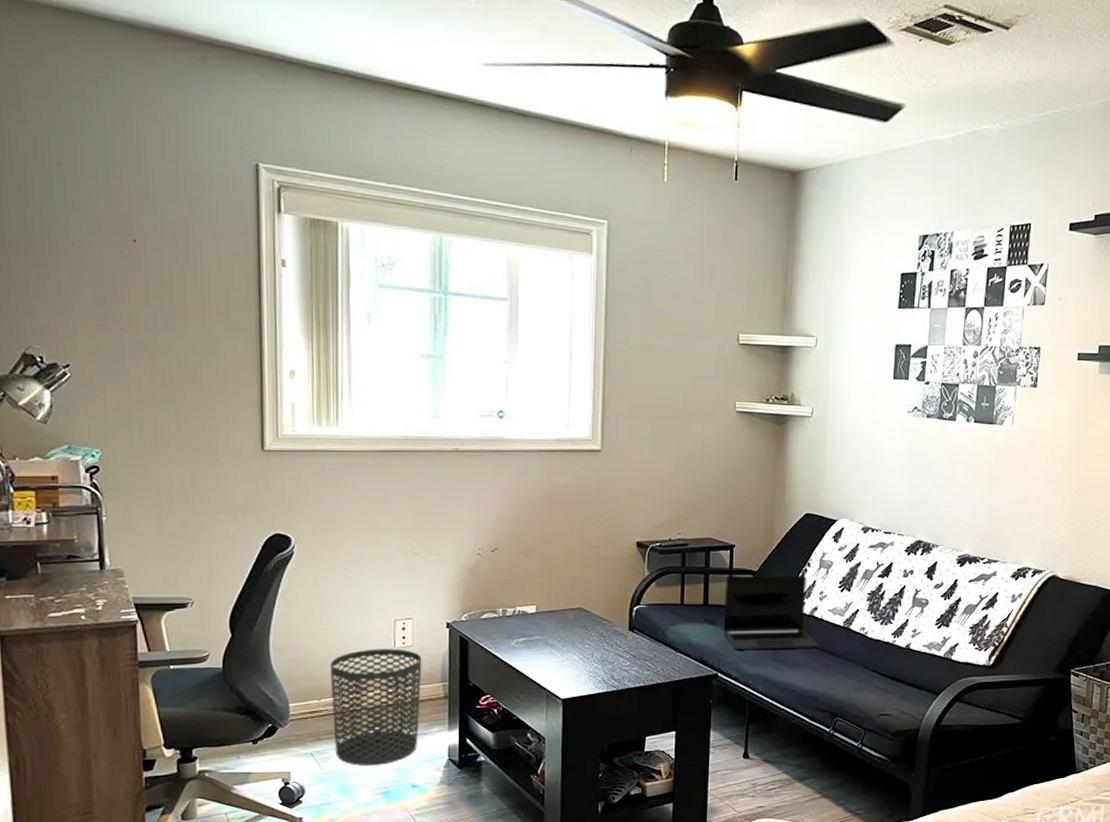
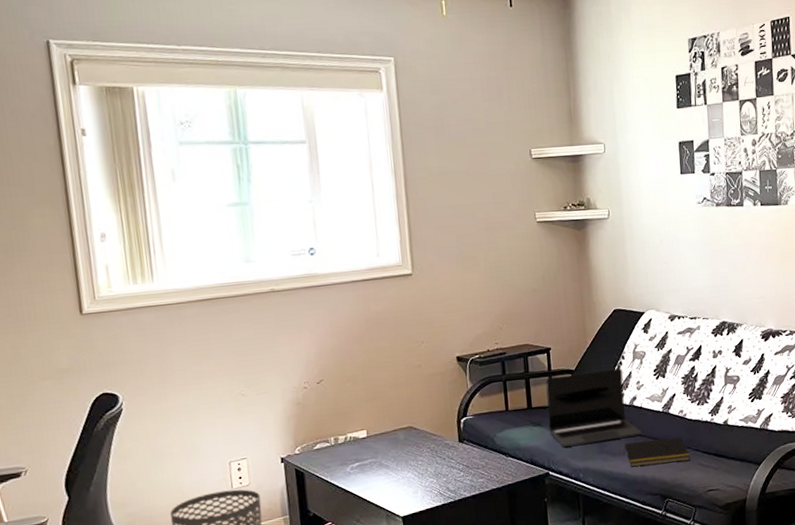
notepad: none [797,654,866,681] -> present [623,437,690,467]

